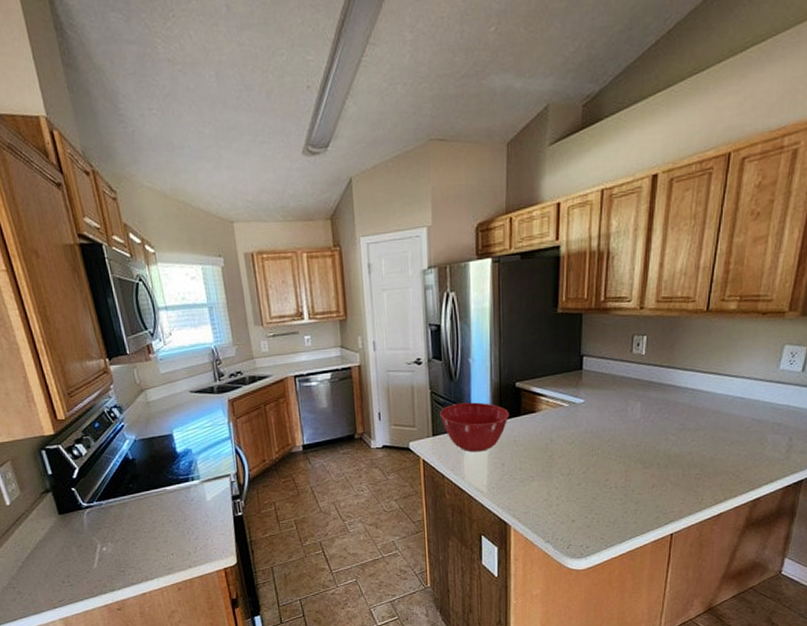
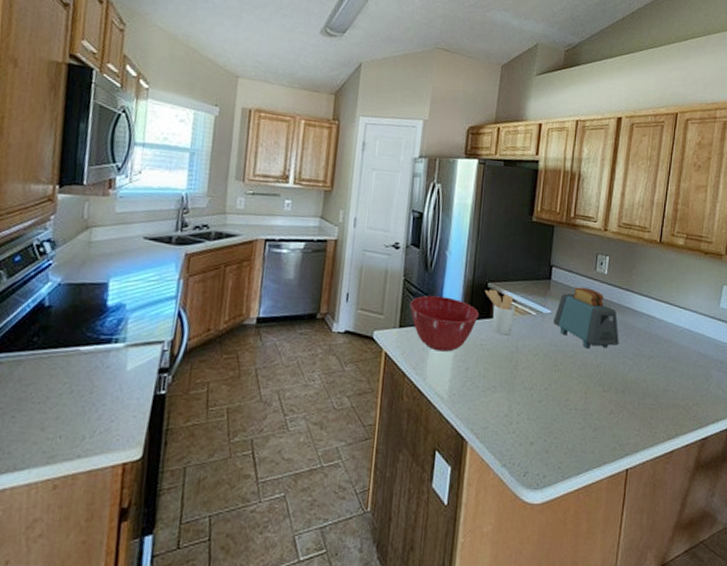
utensil holder: none [514,388,547,430] -> present [485,289,516,336]
toaster: none [588,371,661,431] -> present [553,287,619,349]

